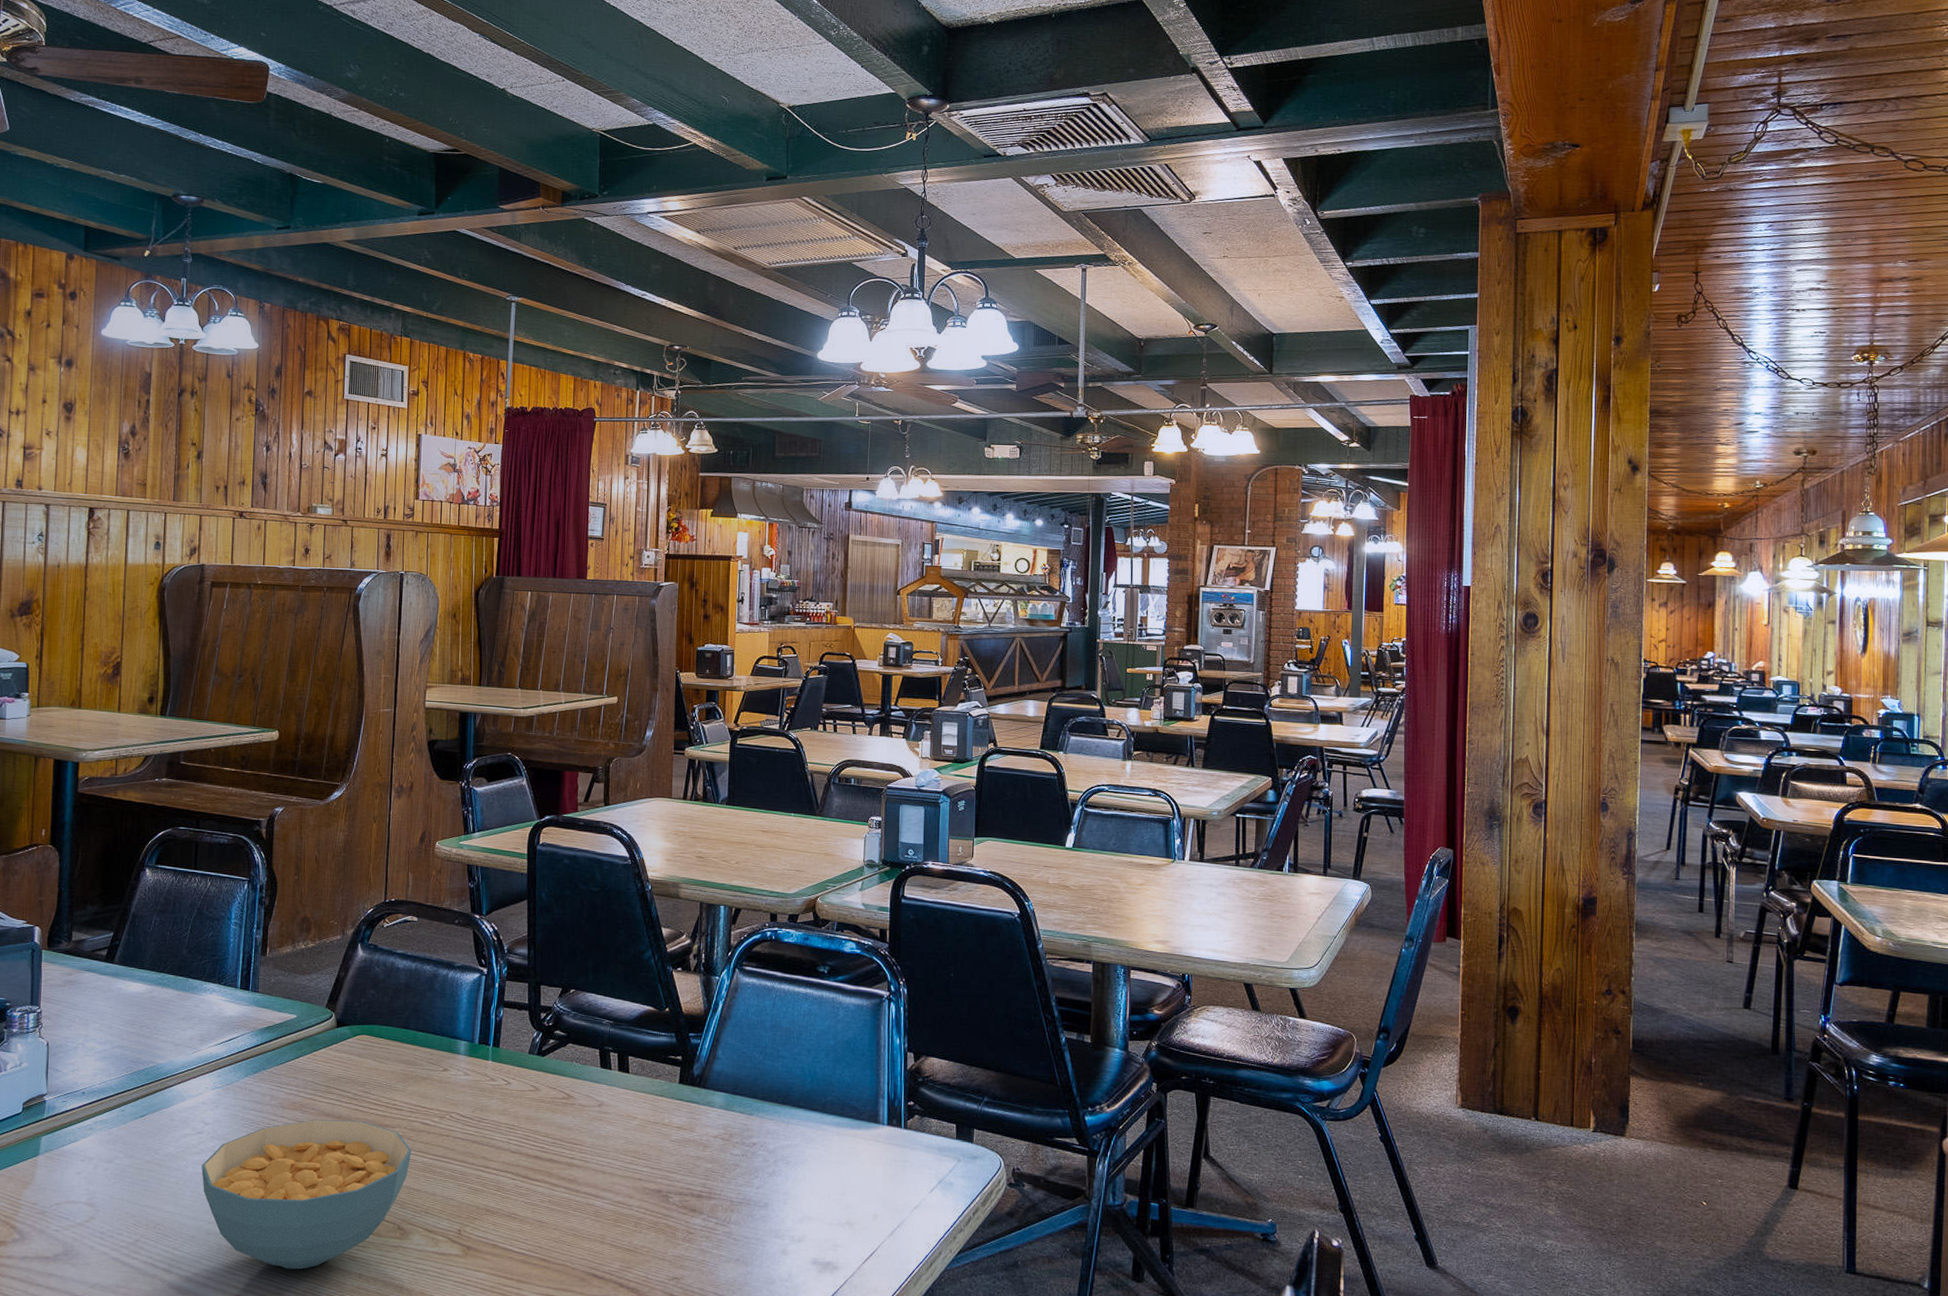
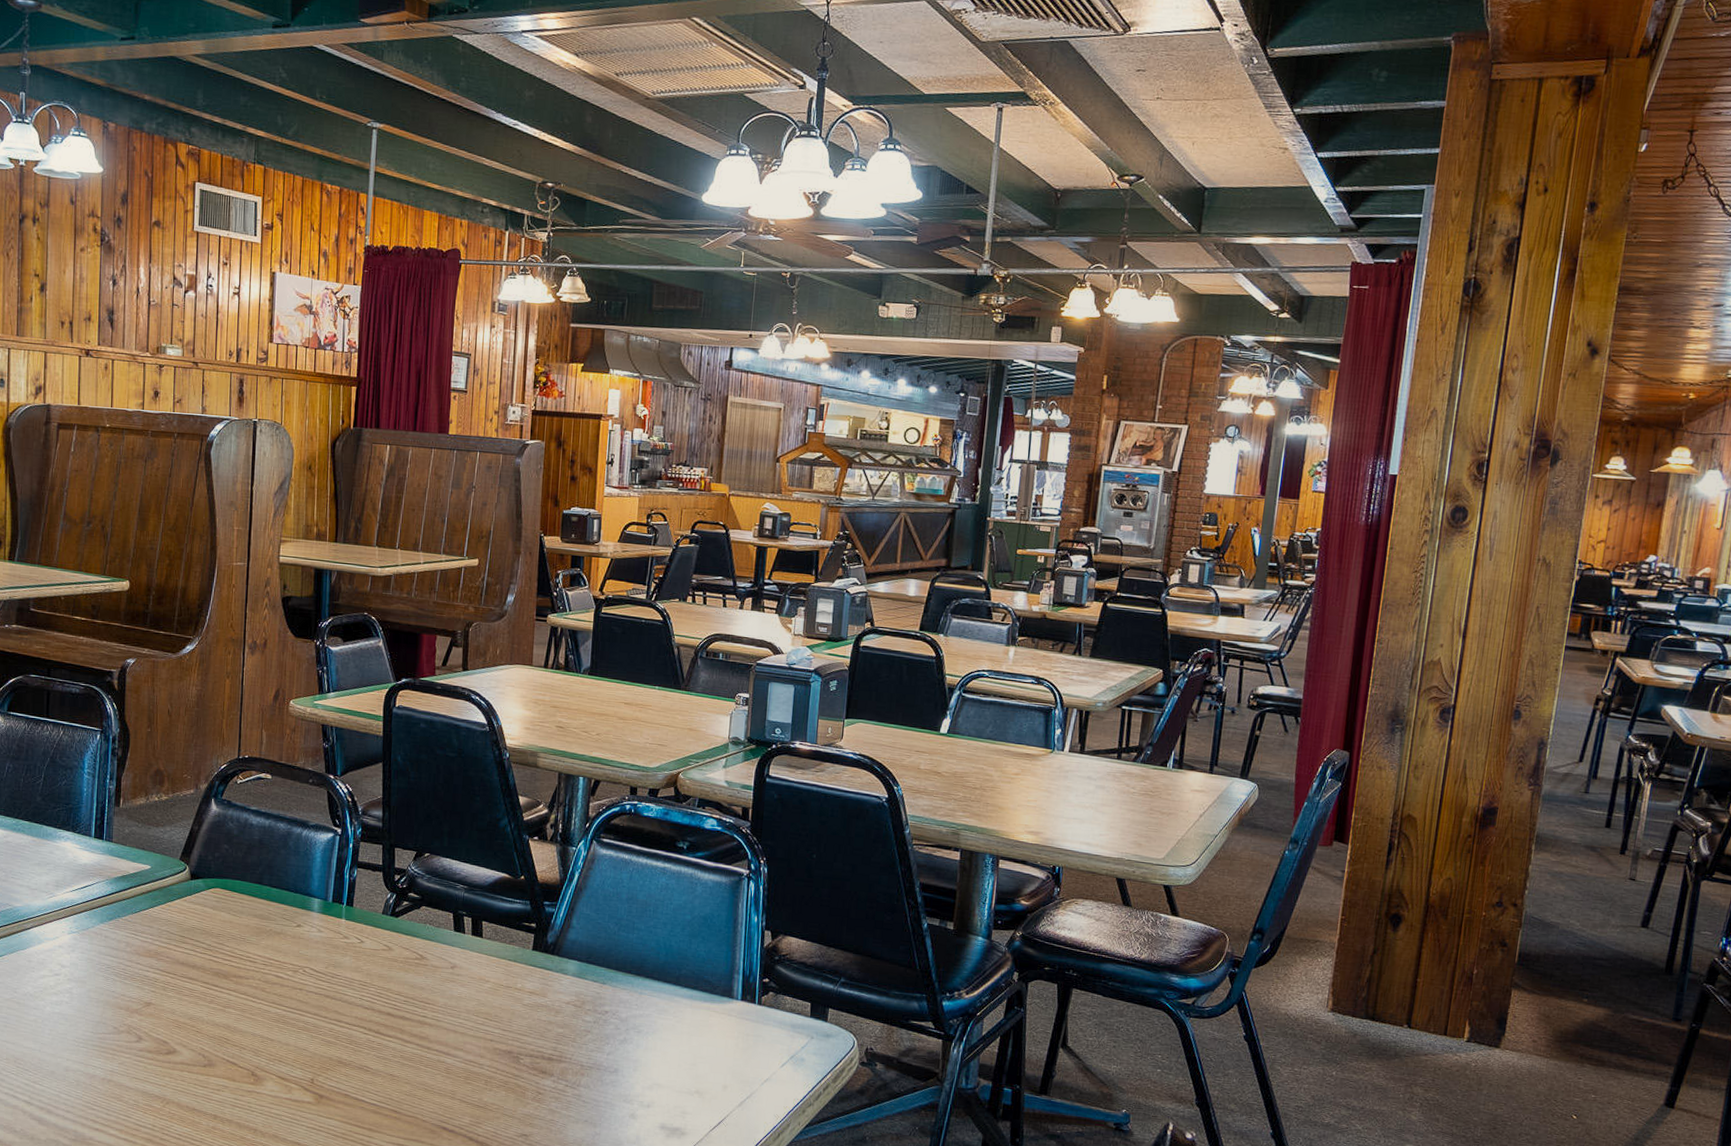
cereal bowl: present [201,1119,412,1270] -> none [59,967,266,1108]

